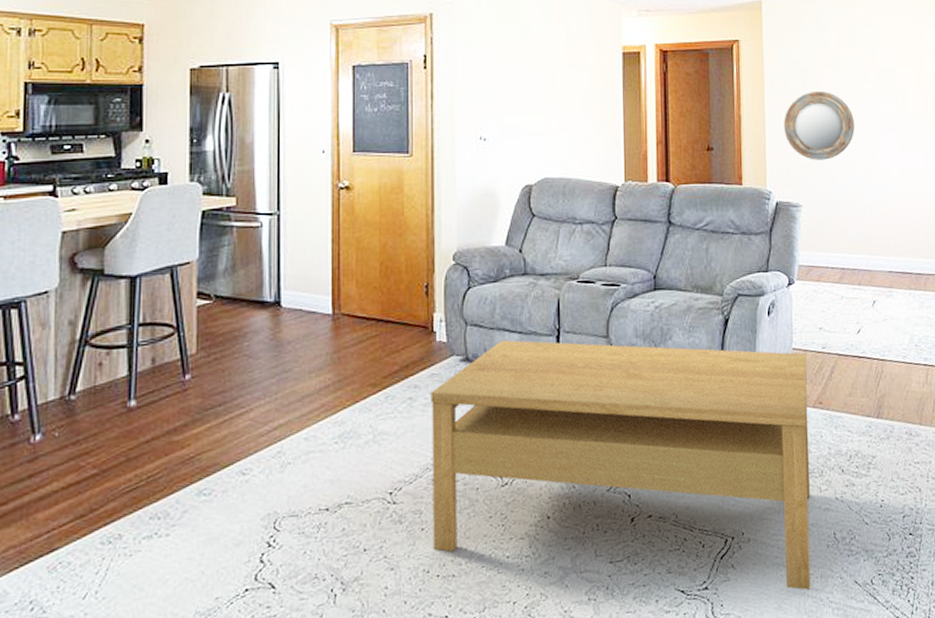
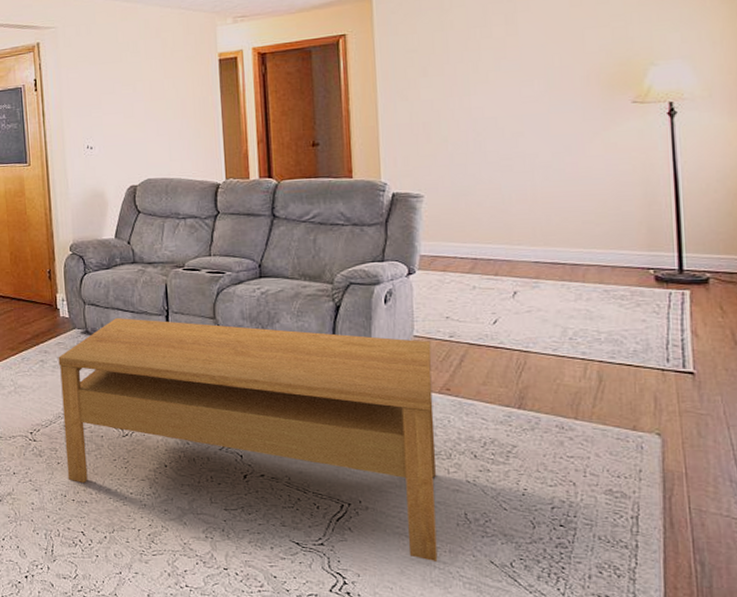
home mirror: present [783,90,855,160] -> none [400,77,490,150]

